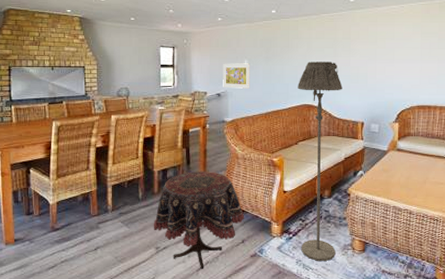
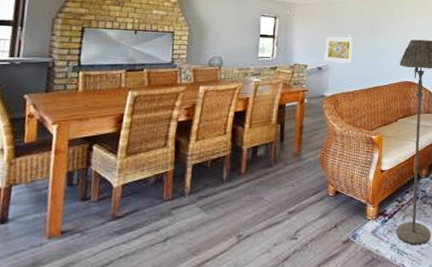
side table: present [153,172,245,269] -> none [236,149,340,259]

